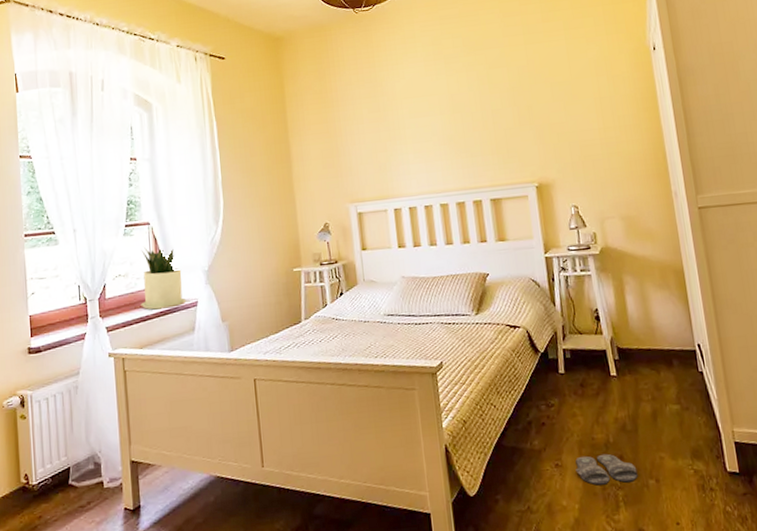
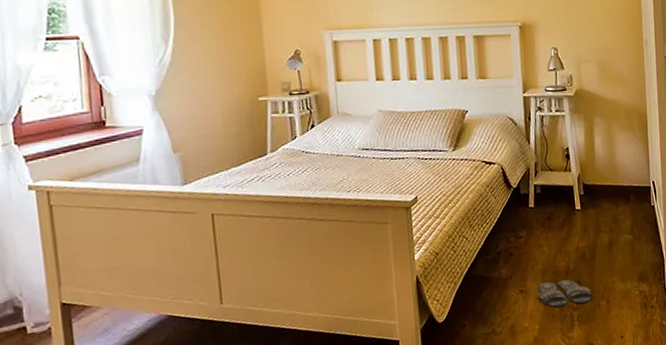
planter: present [141,247,187,310] -> none [68,65,129,138]

